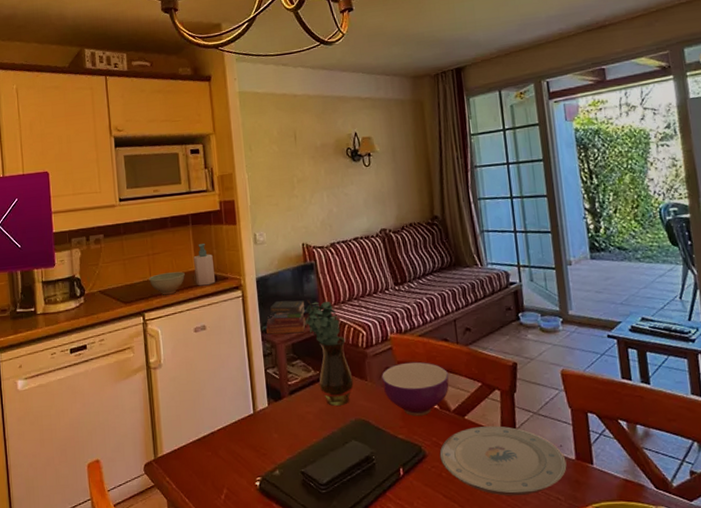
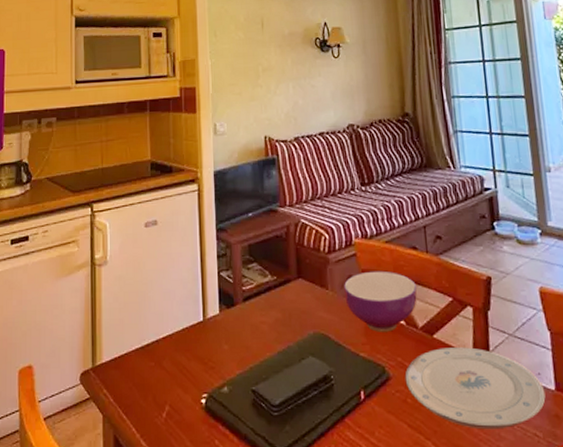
bowl: present [148,271,185,295] -> none [99,161,139,186]
soap bottle: present [193,243,216,286] -> none [149,132,171,177]
books: present [265,300,306,335] -> none [221,196,265,233]
vase: present [305,298,354,406] -> none [264,197,313,316]

